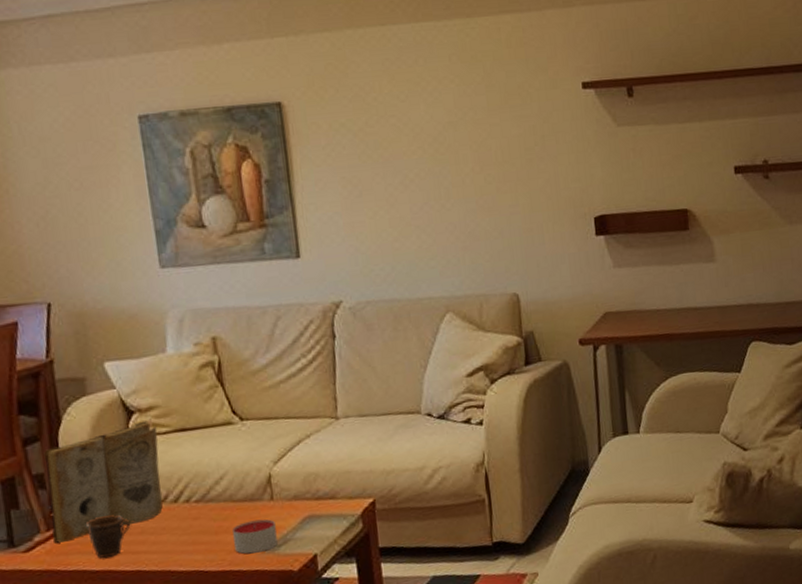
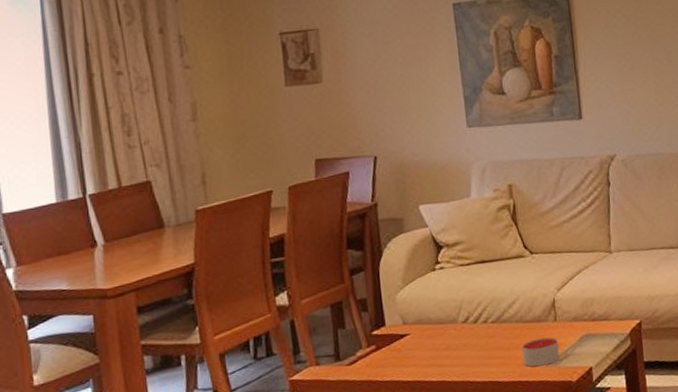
book: present [43,420,163,543] -> none [367,254,465,358]
mug: present [85,514,131,558] -> none [399,333,438,370]

